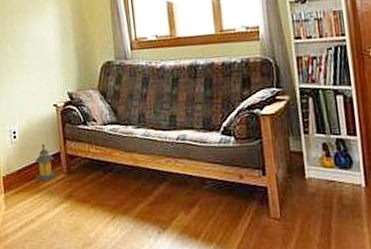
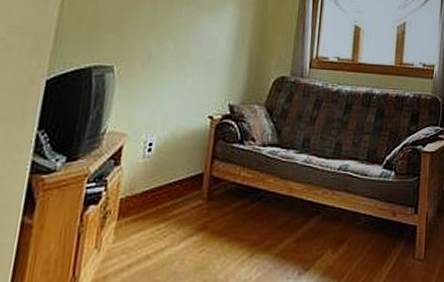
lantern: present [35,144,56,182] -> none [165,162,195,208]

